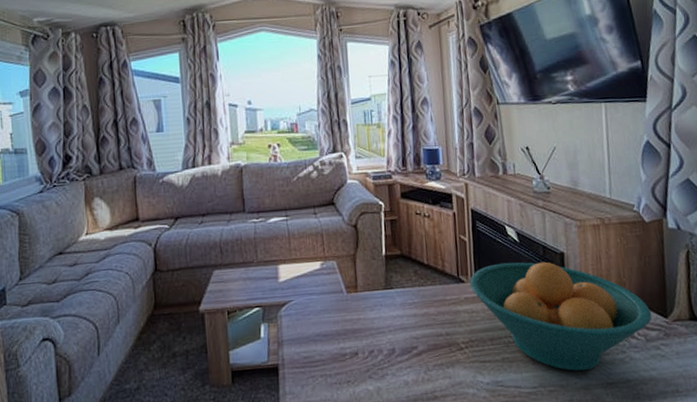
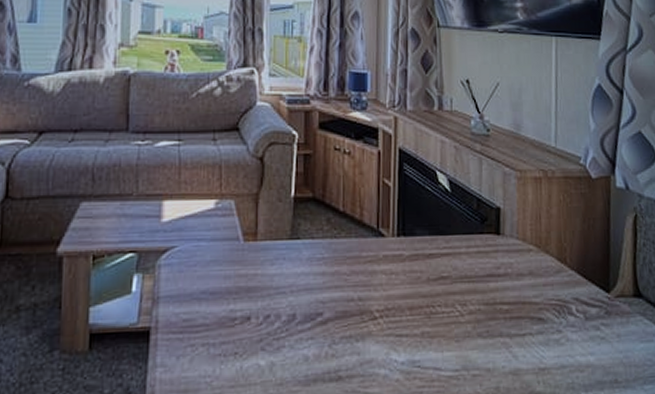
fruit bowl: present [469,261,652,371] -> none [391,215,593,353]

